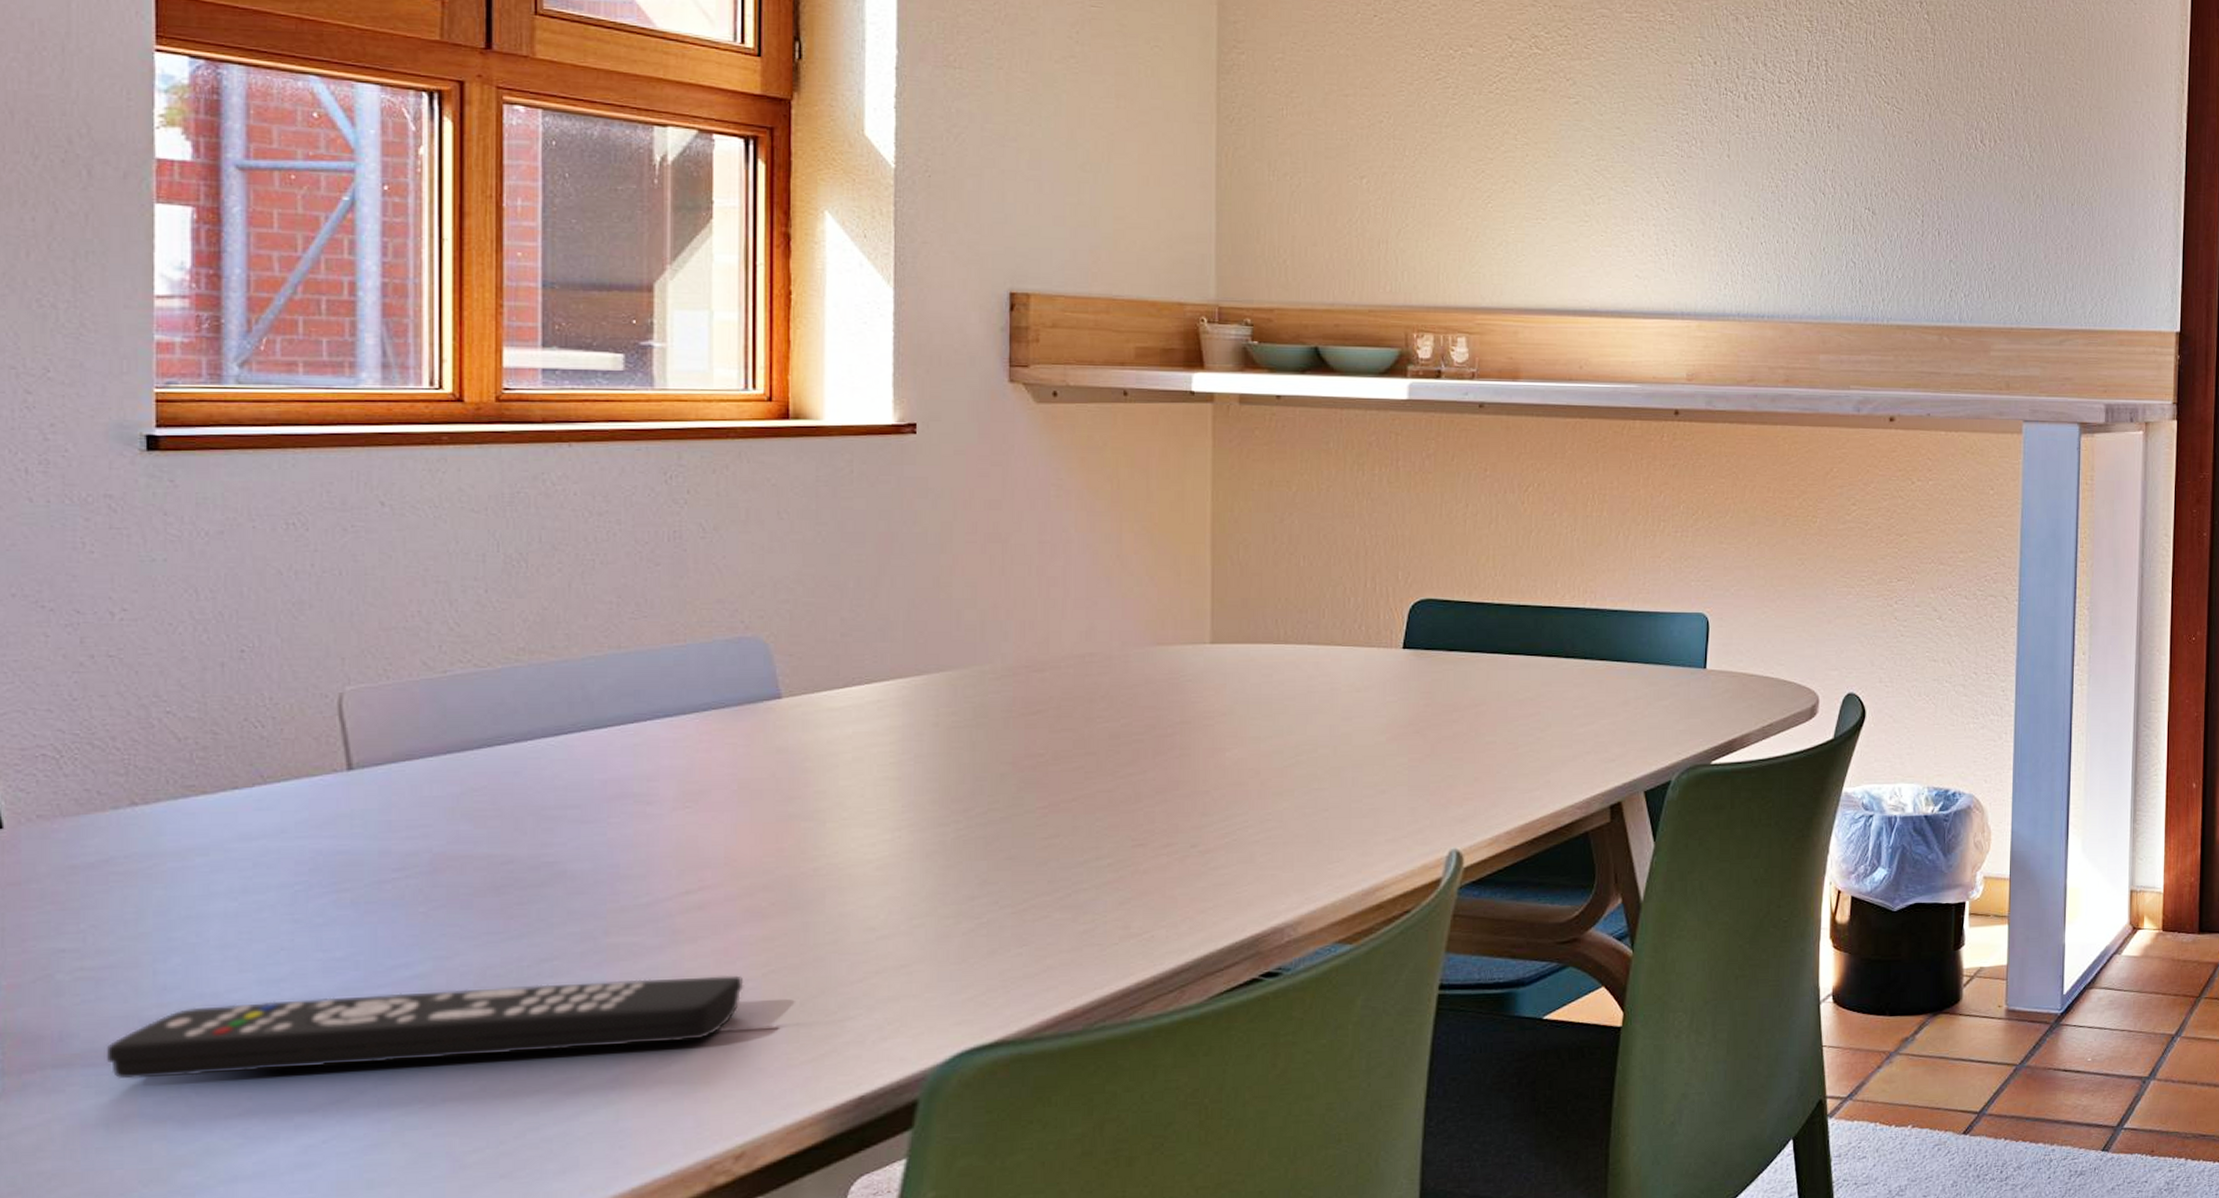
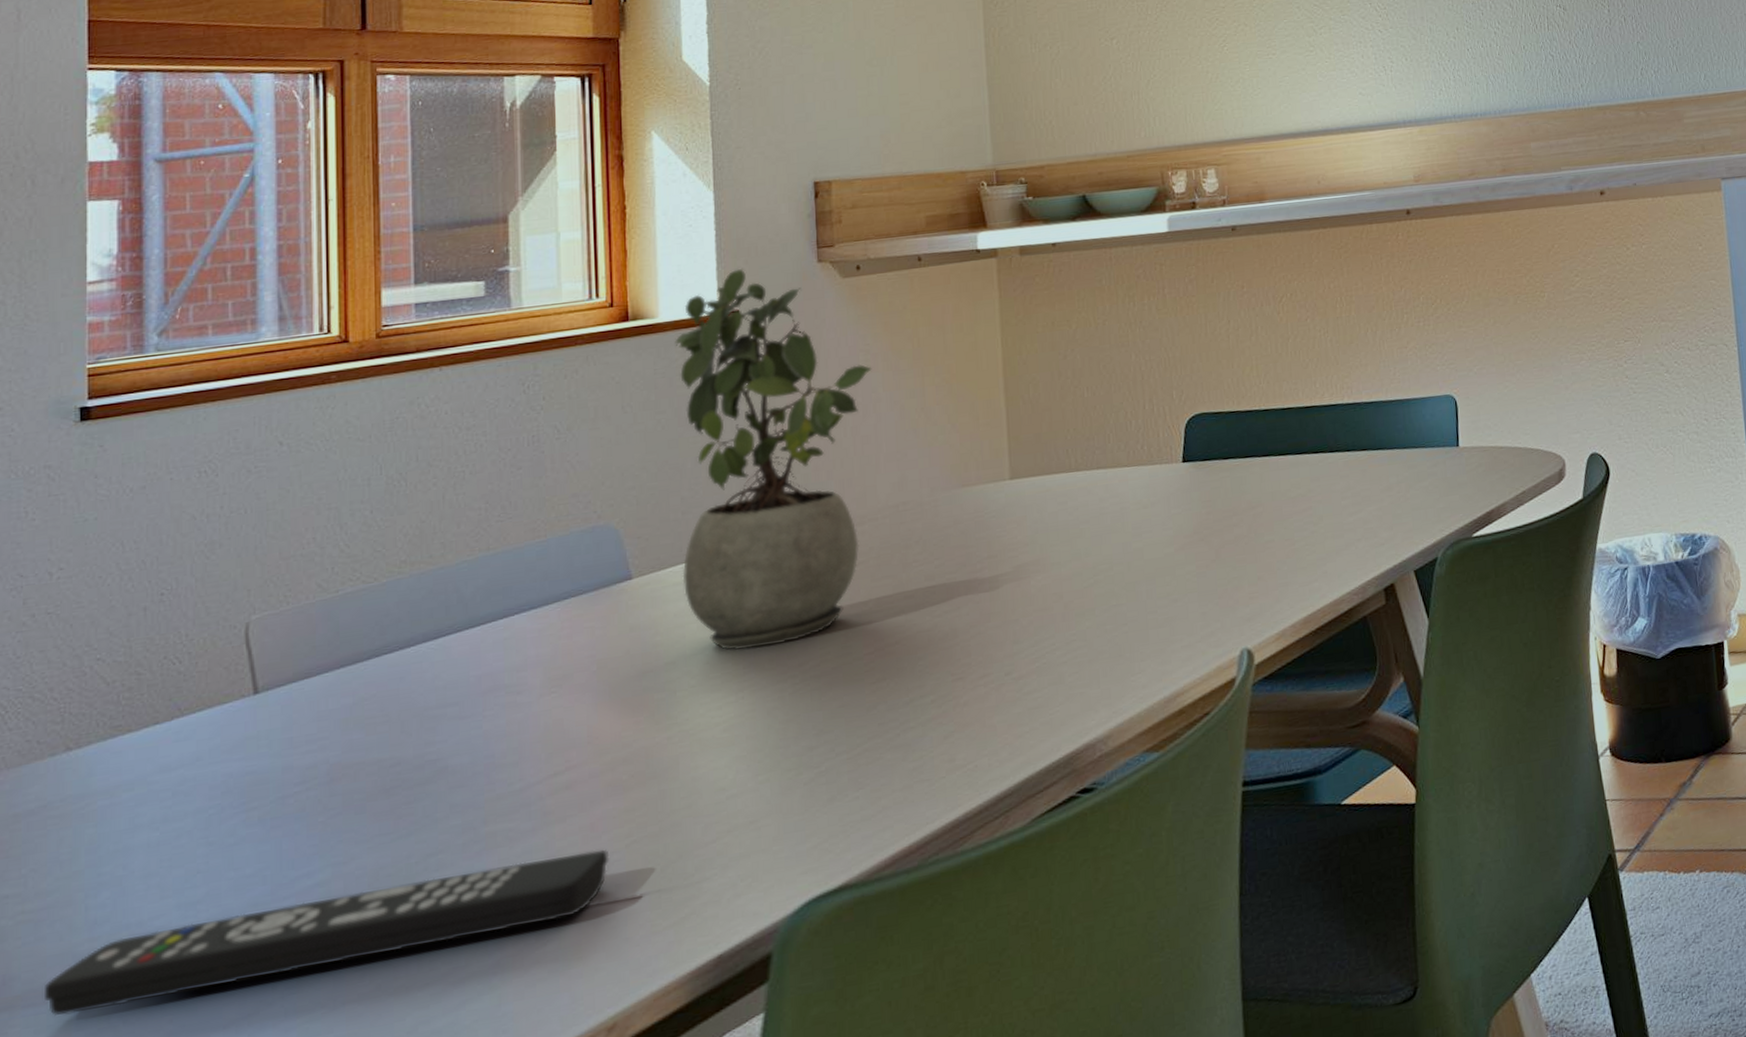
potted plant: none [838,377,1064,788] -> present [675,268,872,651]

